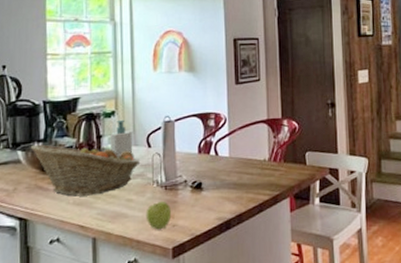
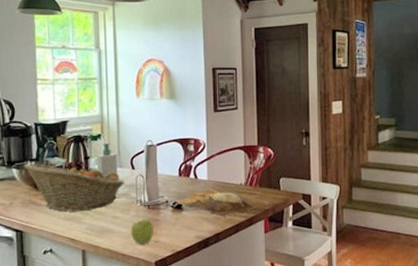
cutting board: none [195,165,297,196] -> present [176,188,272,217]

